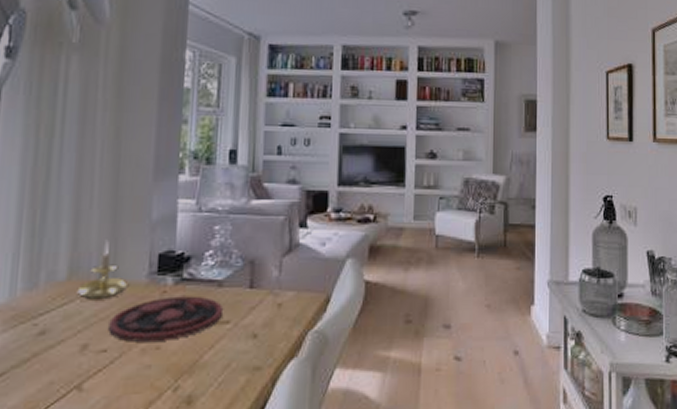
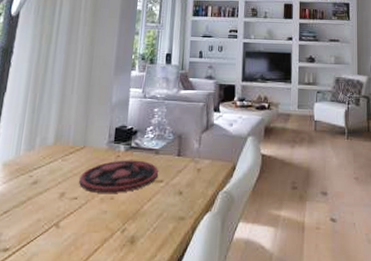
candle holder: present [76,241,129,299] -> none [59,117,94,159]

